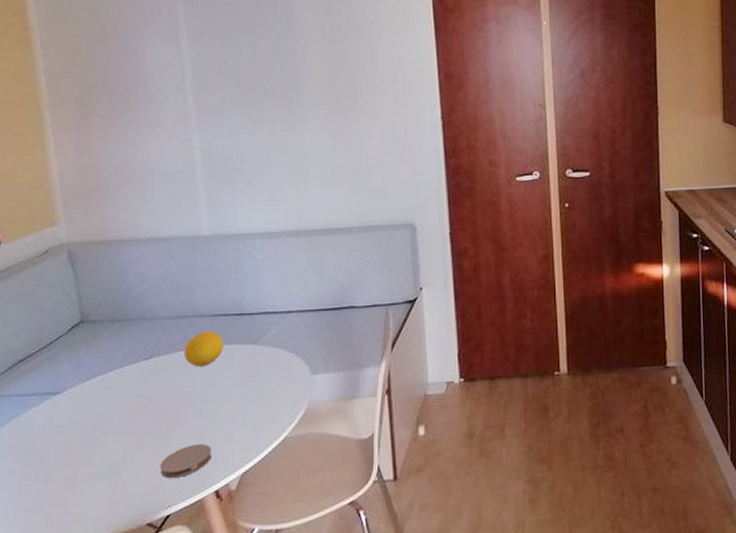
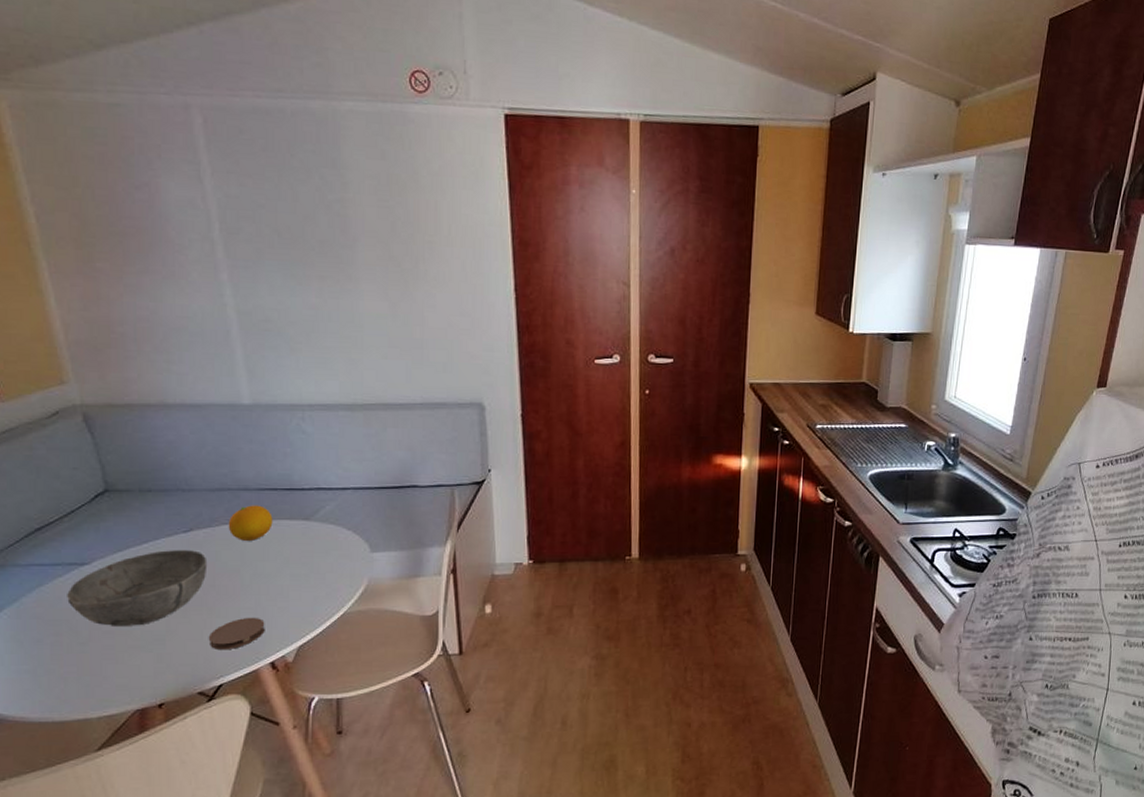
bowl: none [39,377,164,455] -> present [67,550,208,626]

